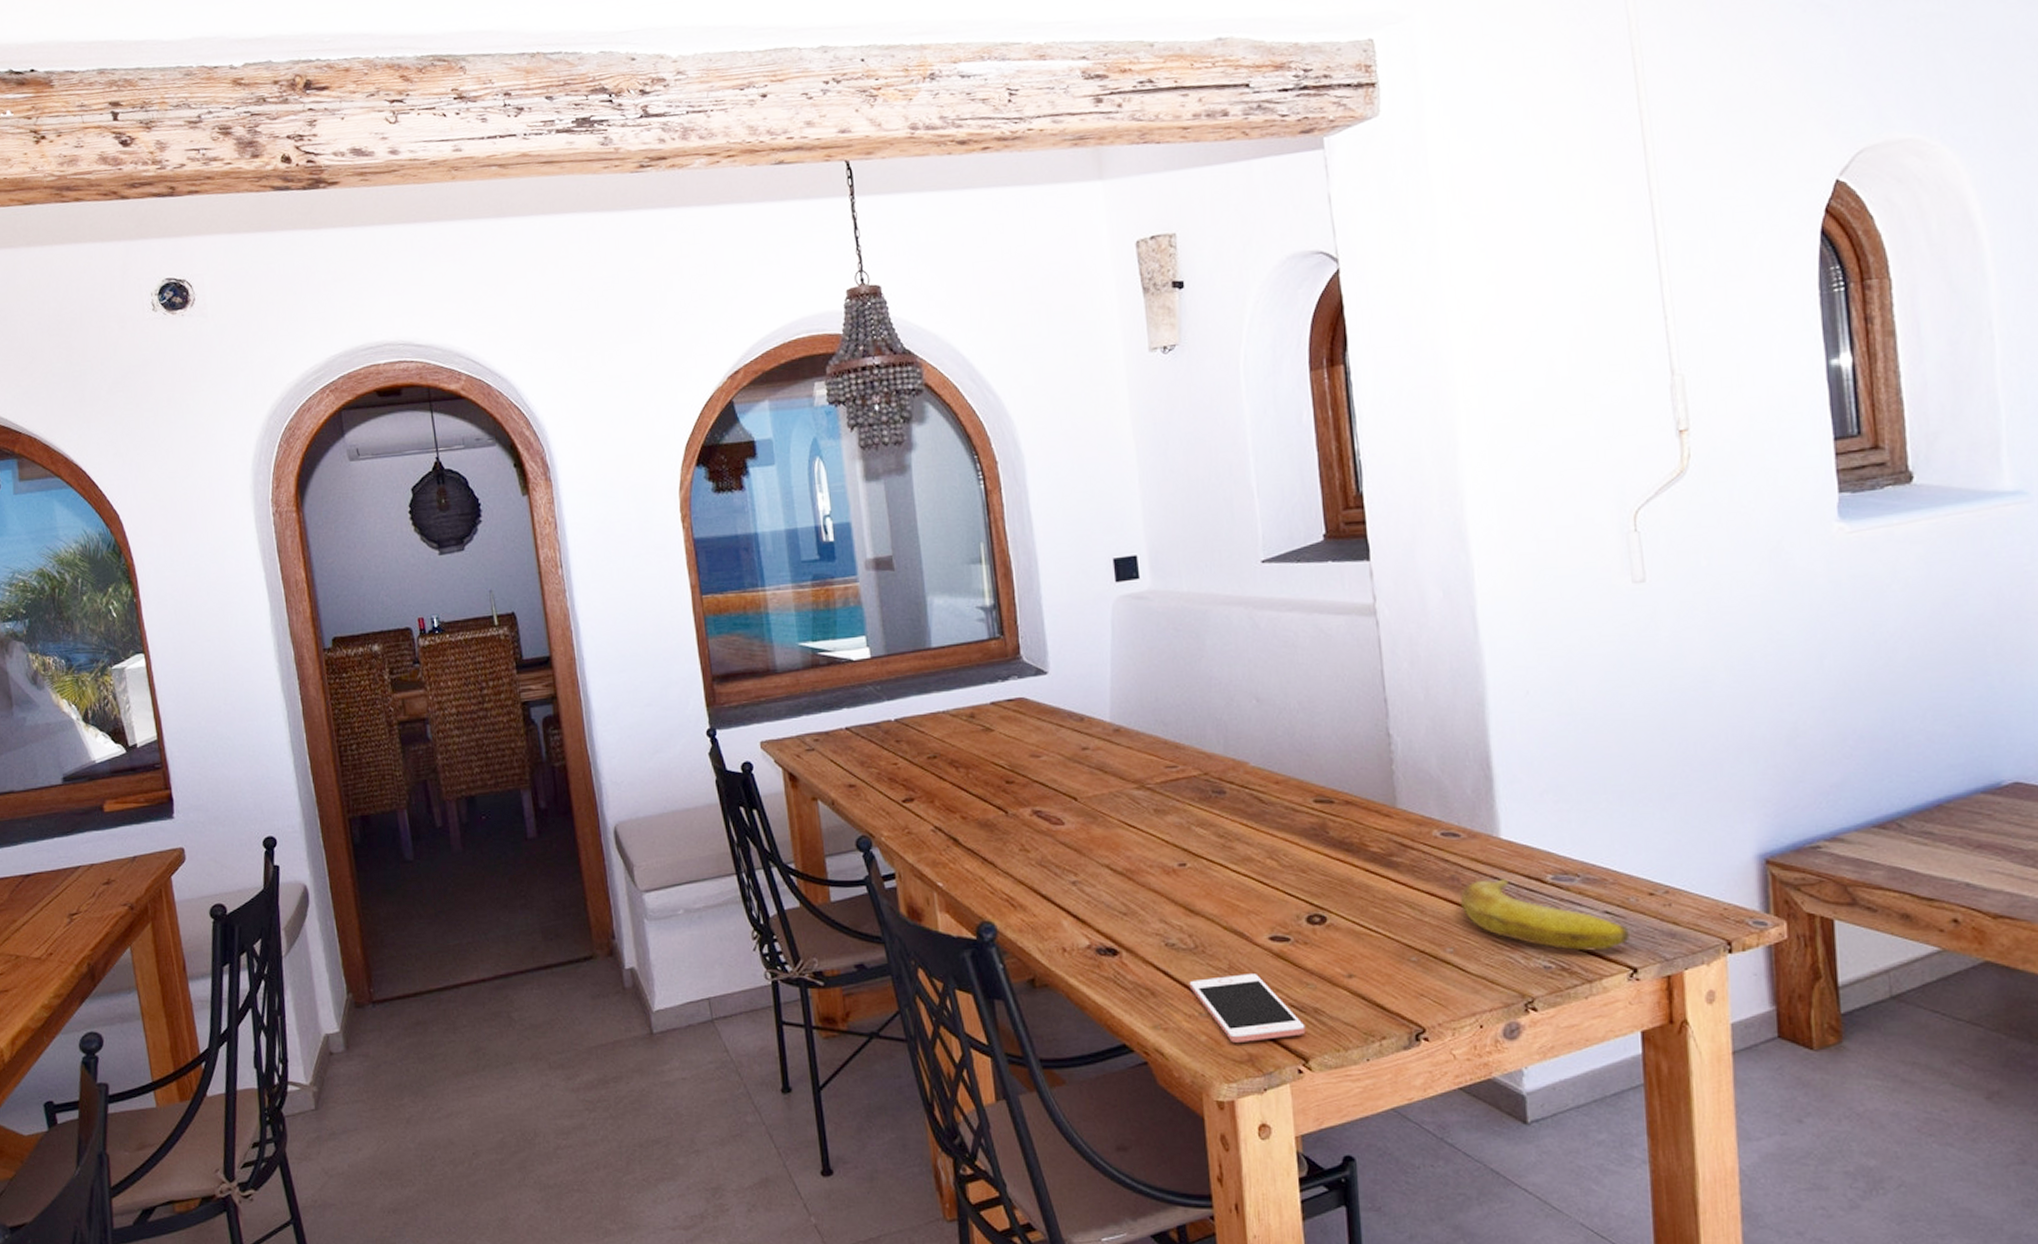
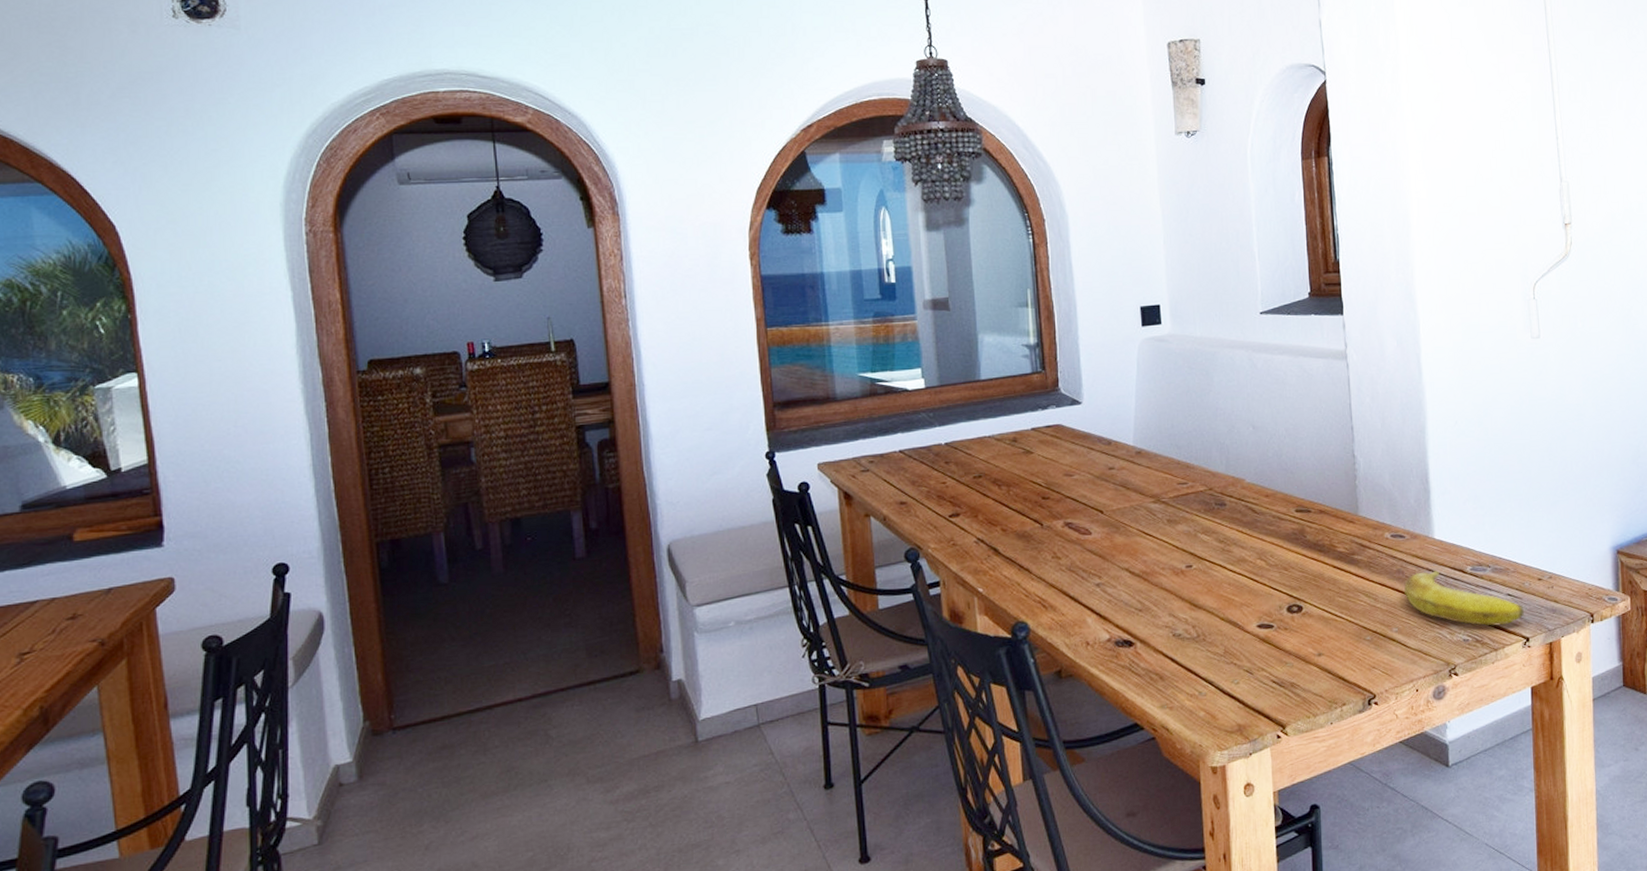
cell phone: present [1189,974,1306,1042] -> none [1191,656,1284,716]

